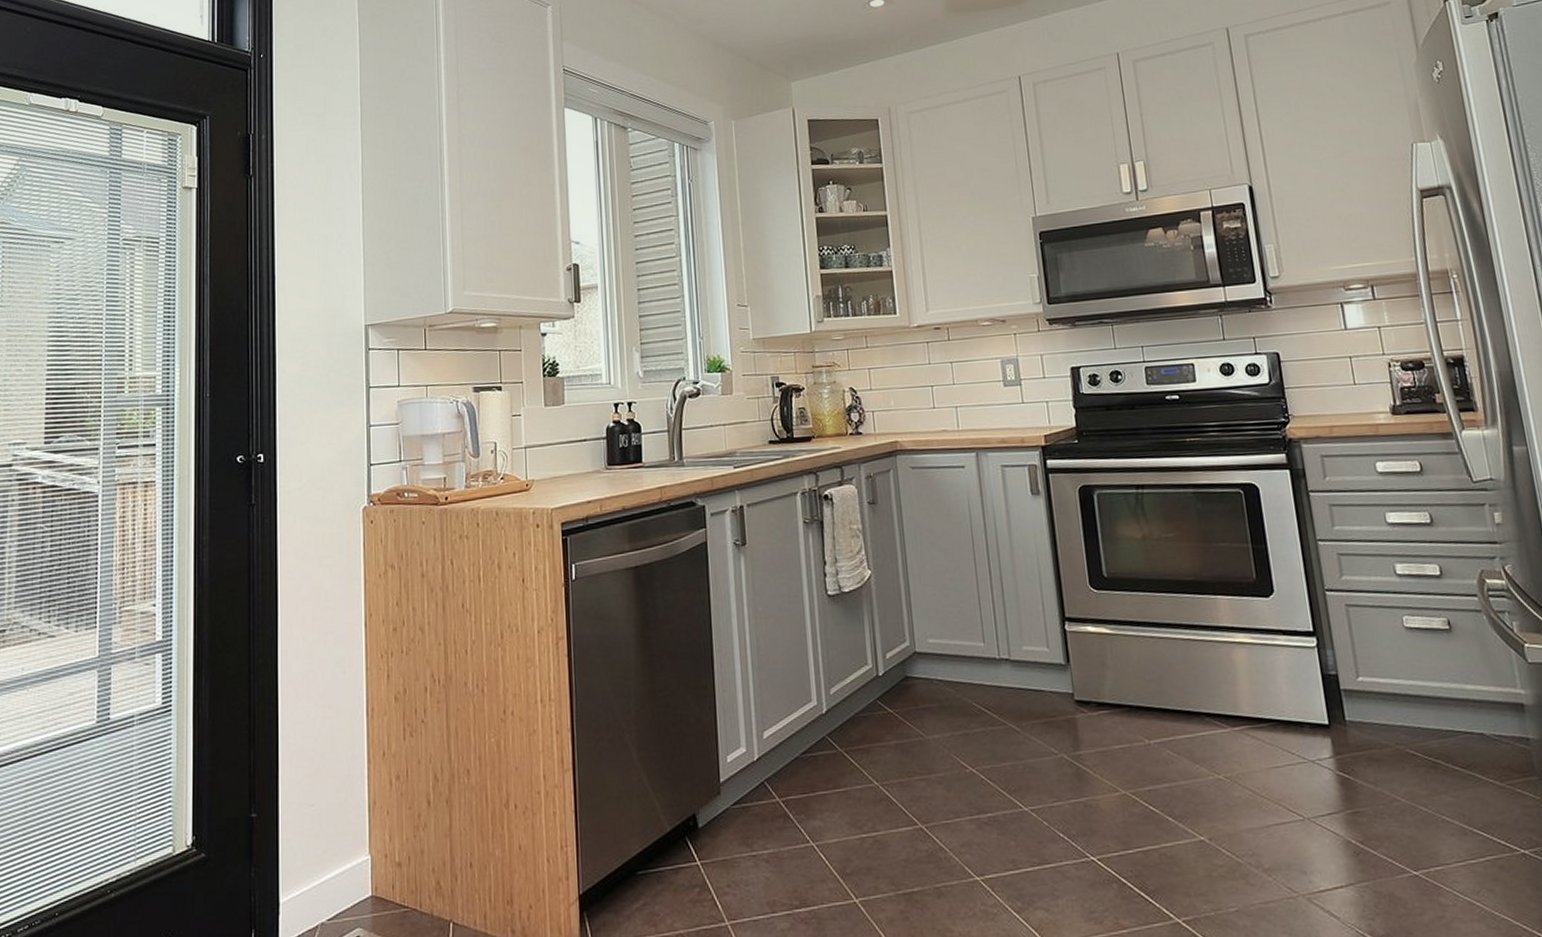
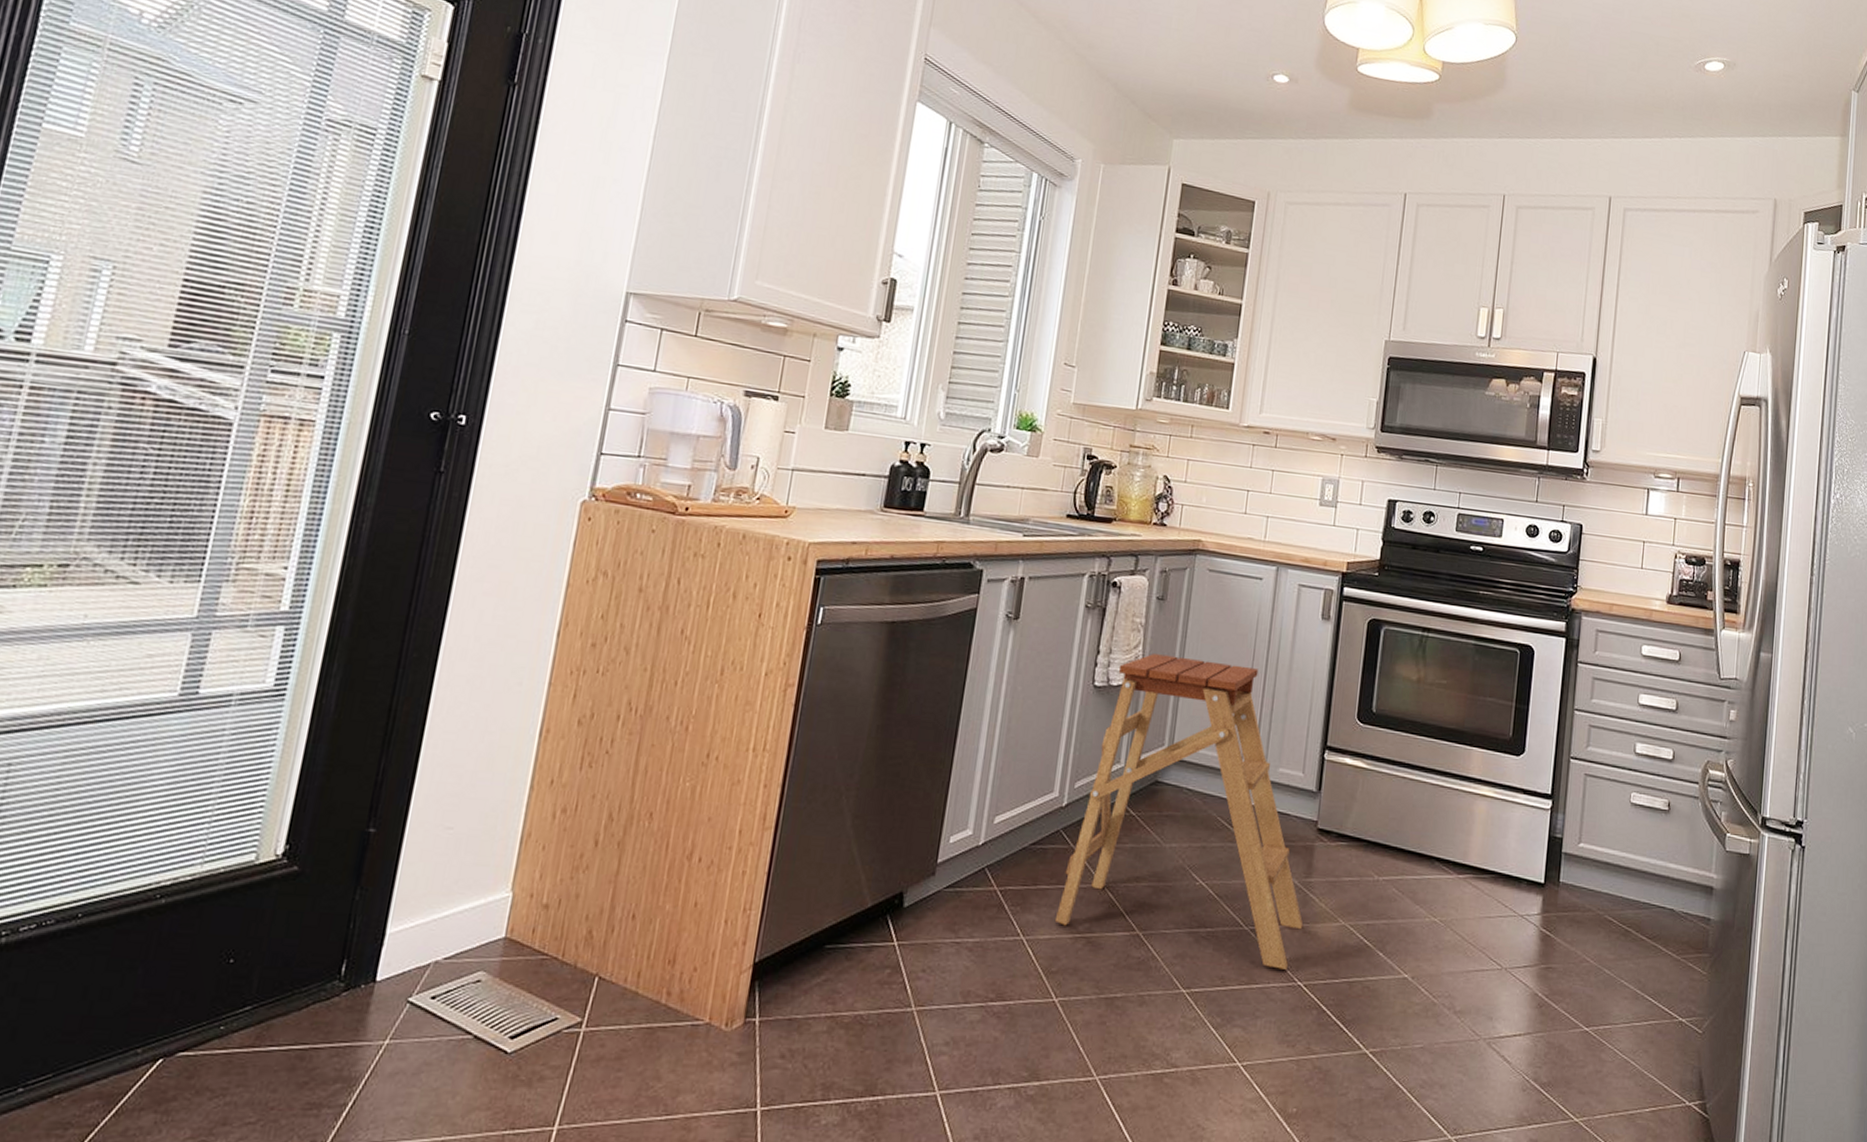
step ladder: none [839,553,1083,846] -> present [1054,654,1304,970]

